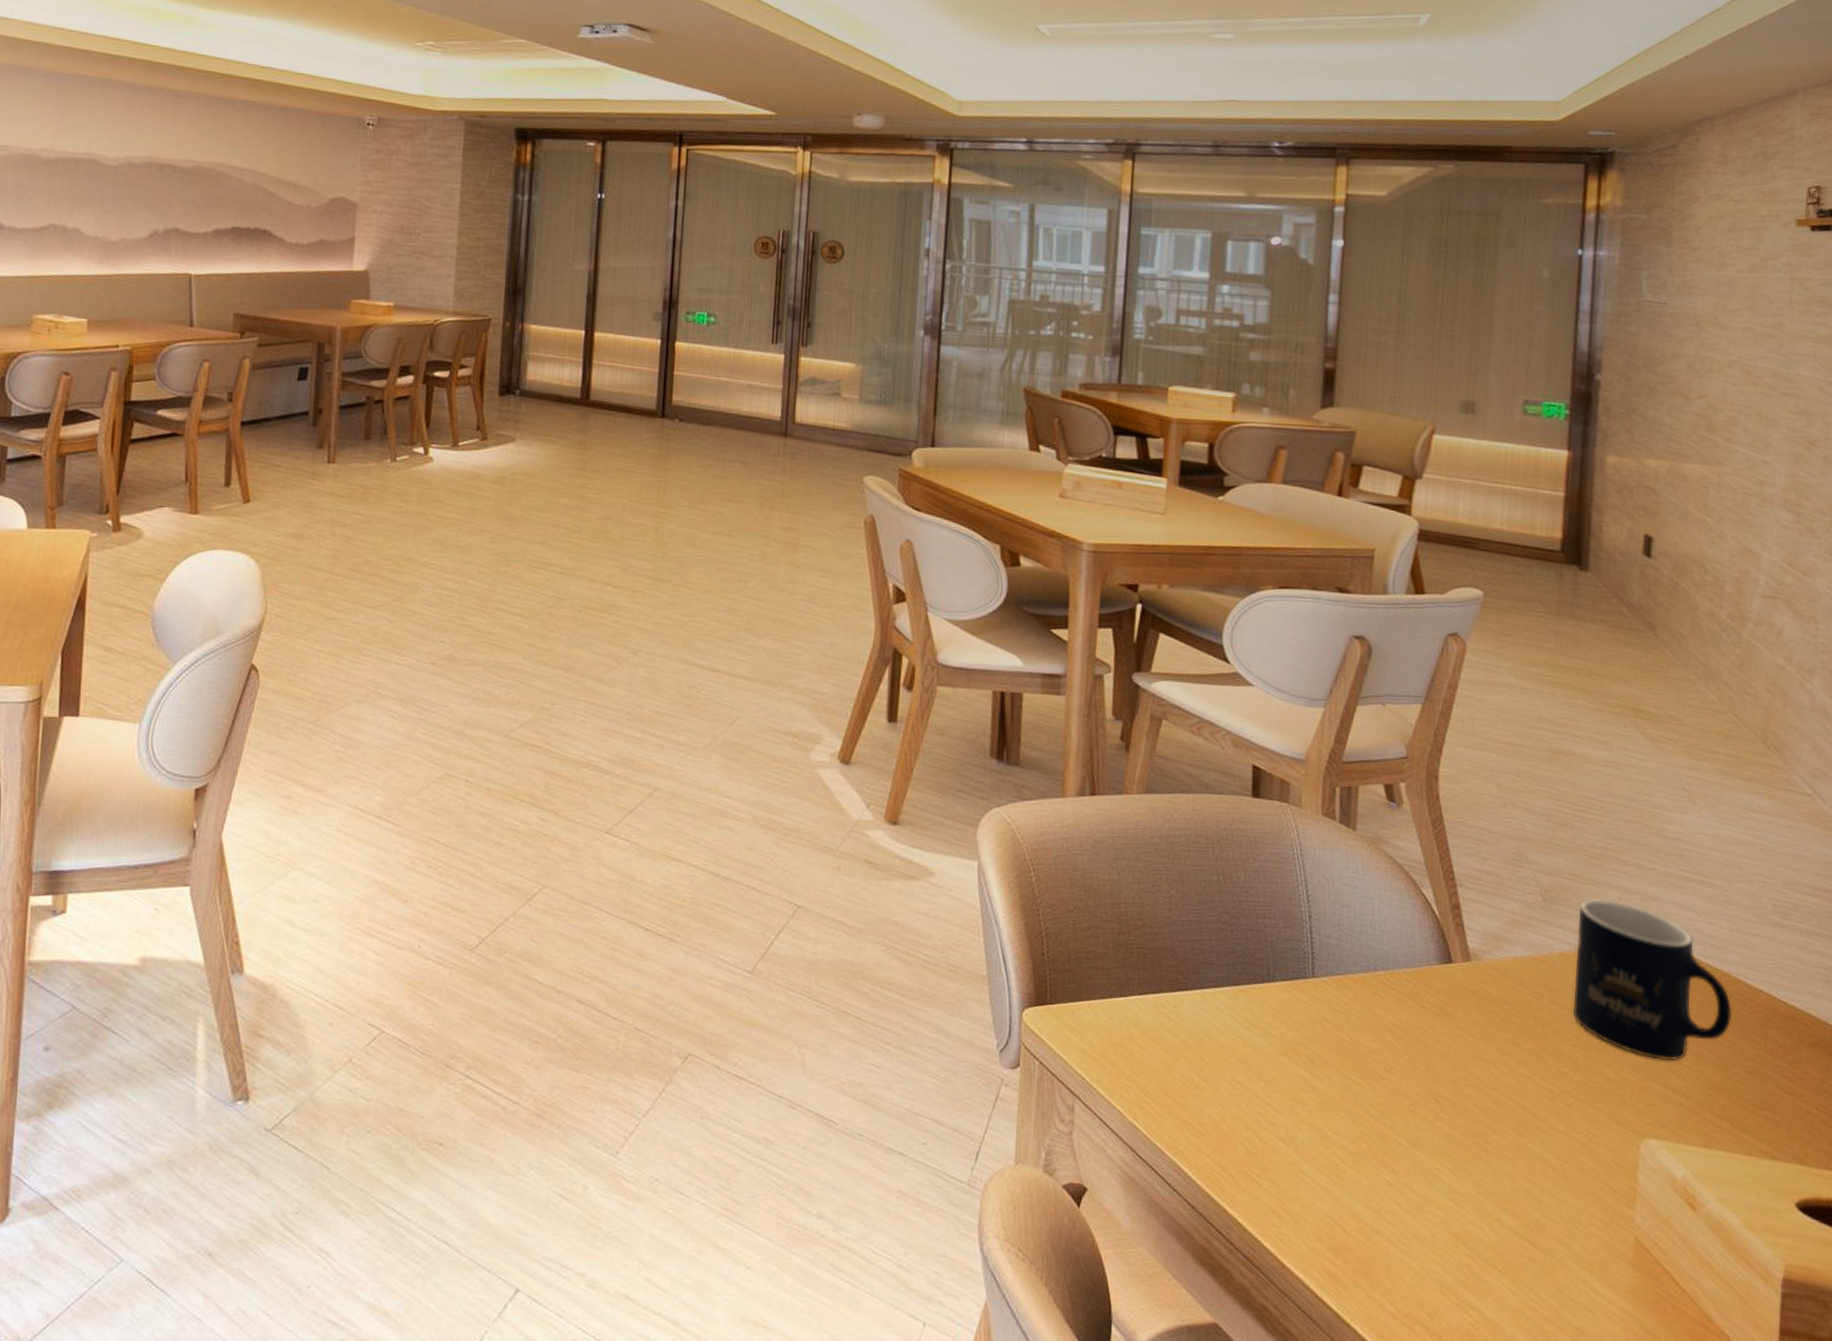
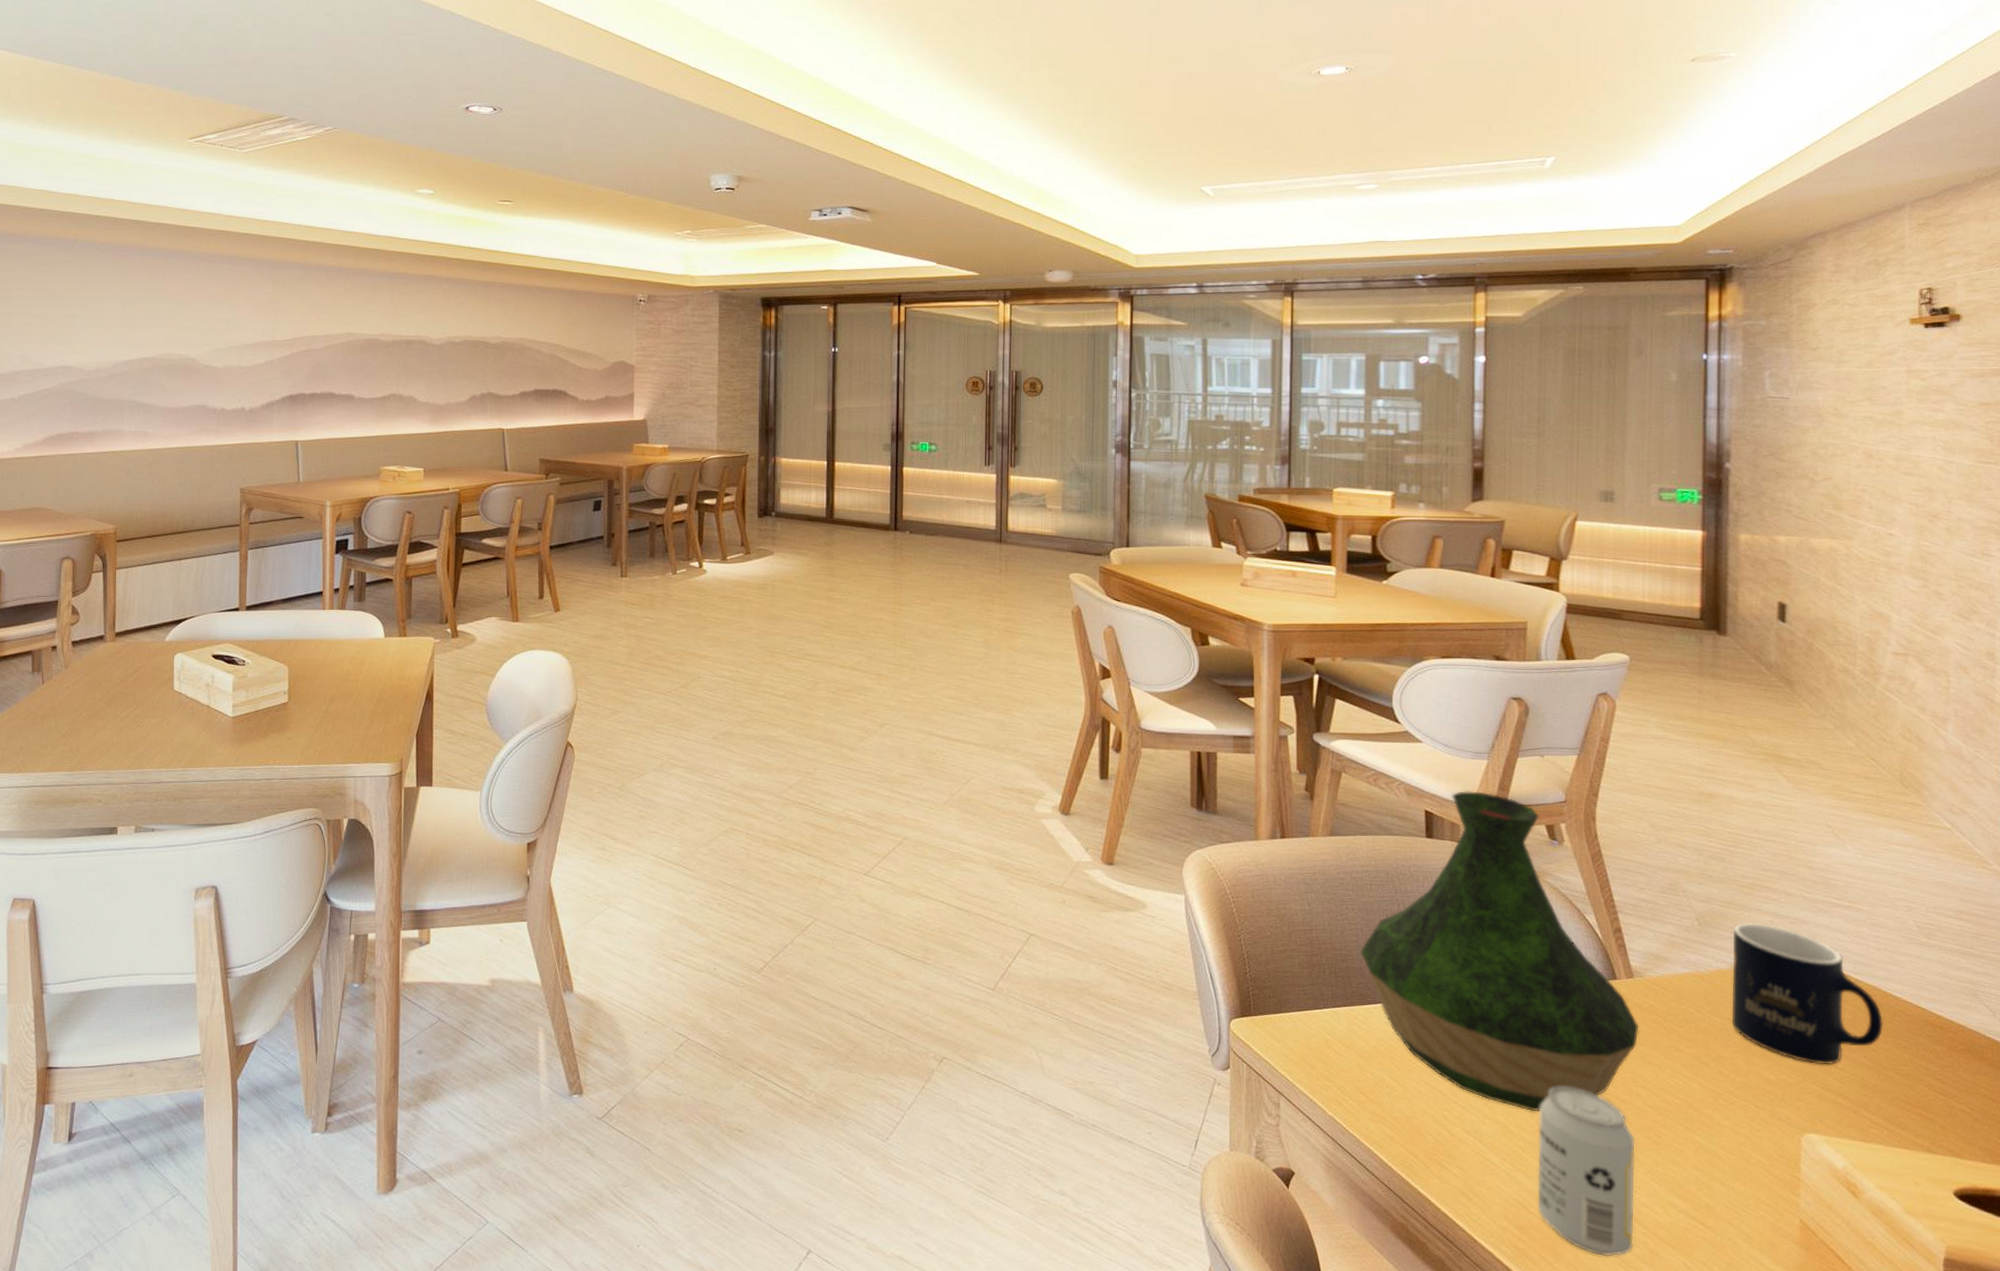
vase: none [1172,743,1474,1118] -> present [1360,791,1639,1113]
beverage can: none [1354,1085,1464,1283] -> present [1537,1085,1635,1257]

